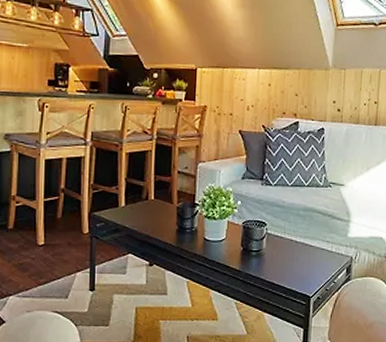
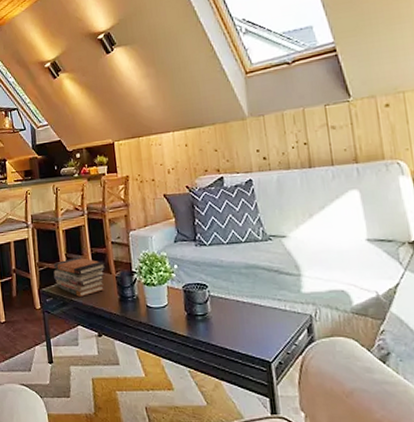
book stack: none [109,183,168,224] -> present [53,257,106,297]

